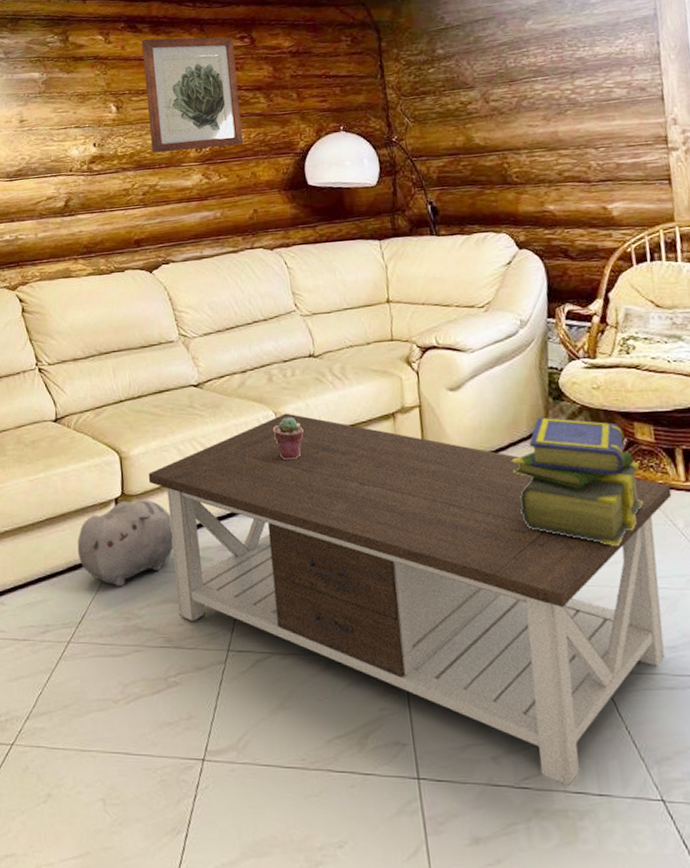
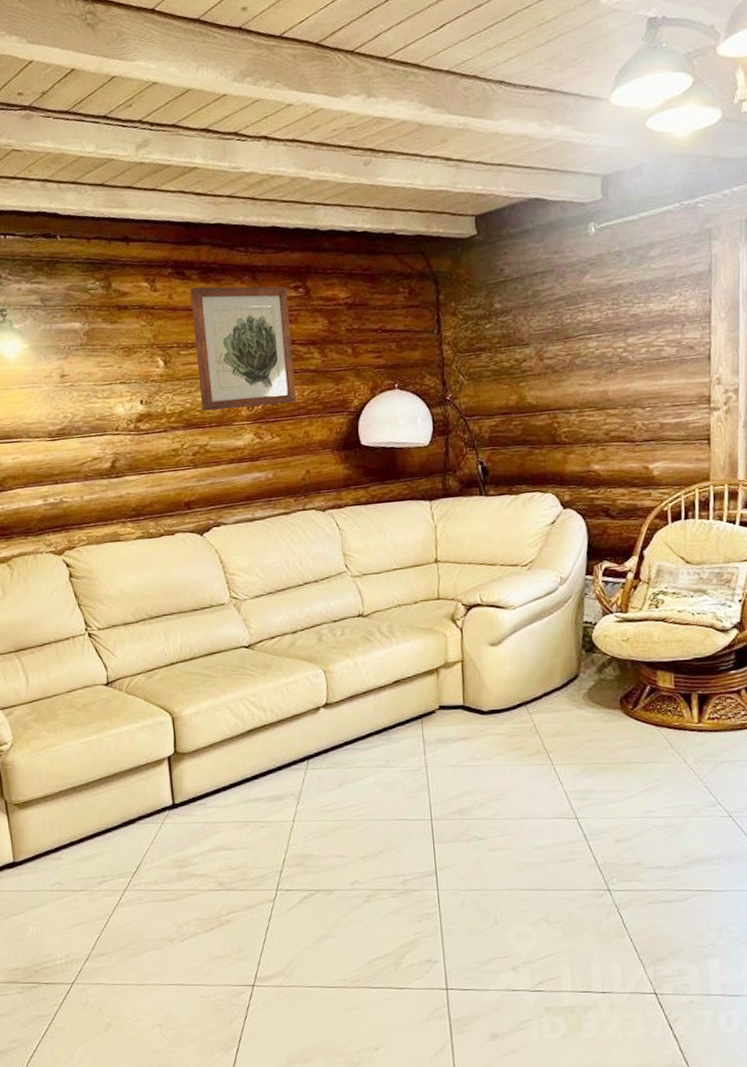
plush toy: present [77,500,174,587] -> none [131,757,225,839]
coffee table: present [148,413,672,786] -> none [200,671,685,987]
potted succulent: present [272,417,304,461] -> none [321,674,352,716]
stack of books: present [512,417,643,547] -> none [544,668,659,783]

